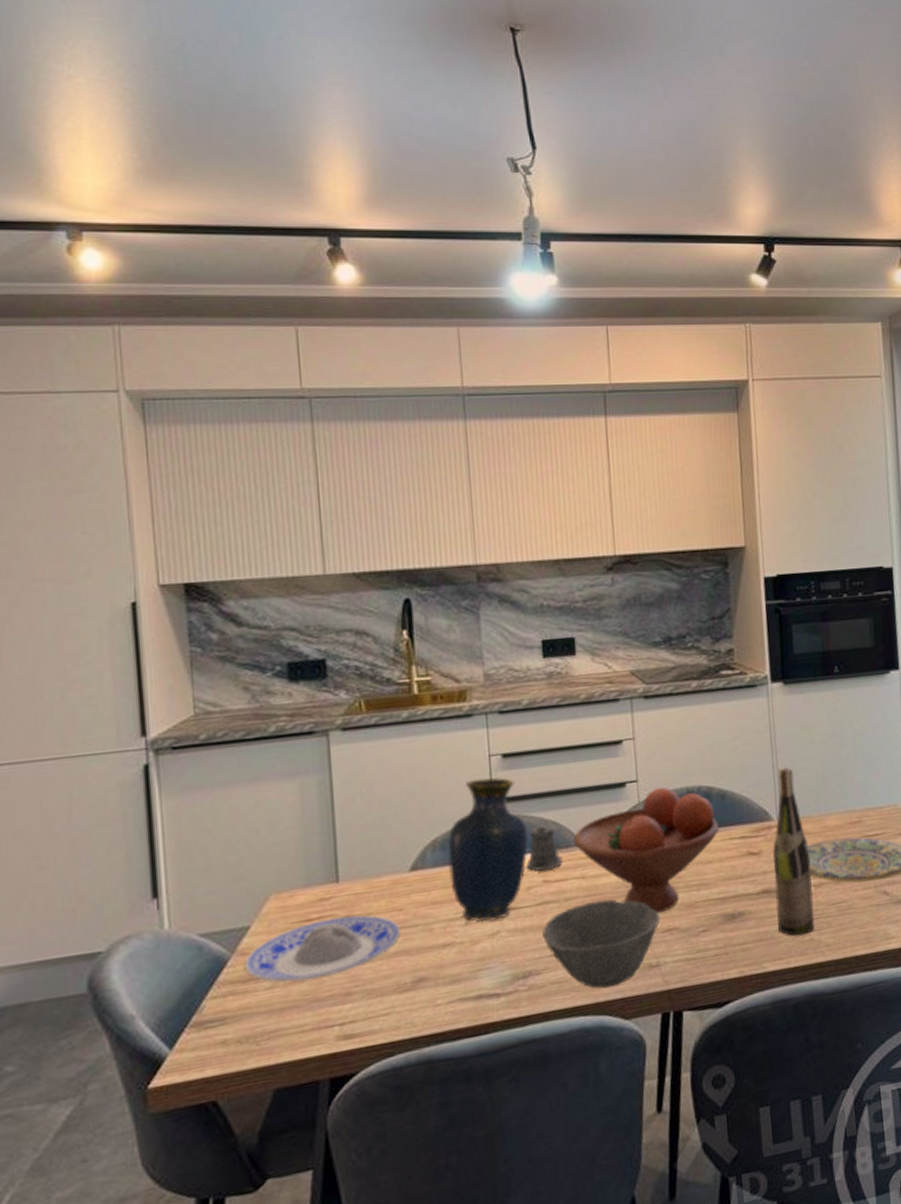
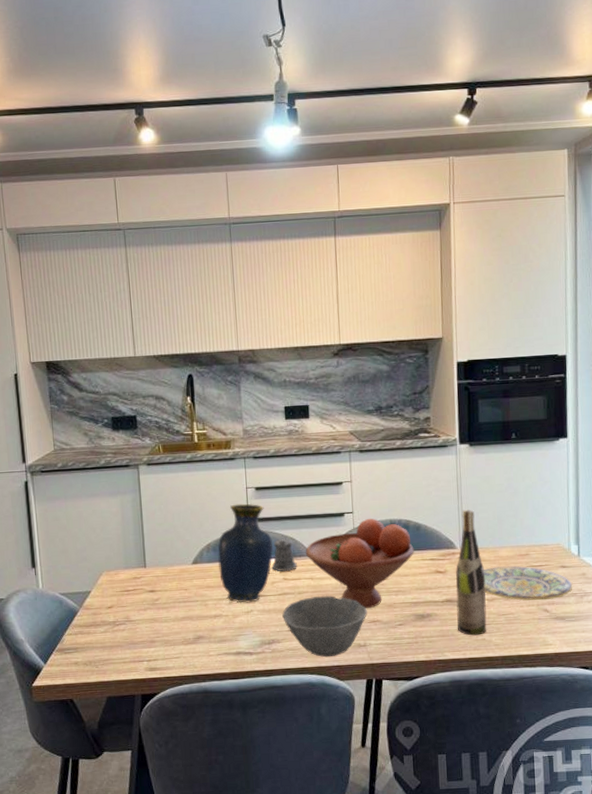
plate: present [244,914,402,983] -> none [88,590,187,630]

